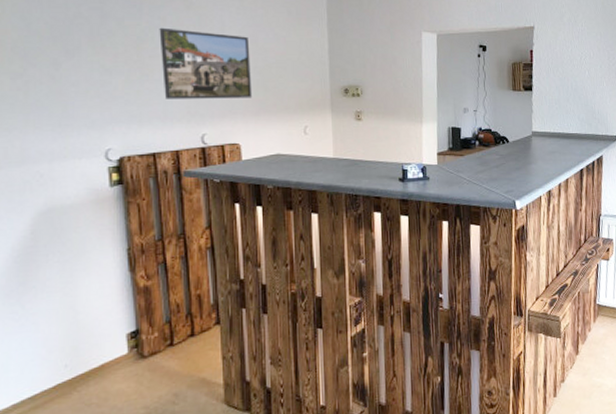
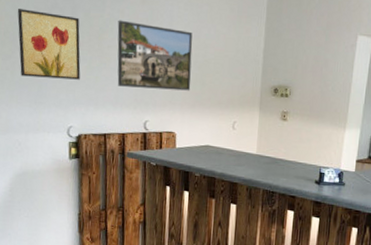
wall art: none [28,20,117,97] -> present [17,9,81,80]

